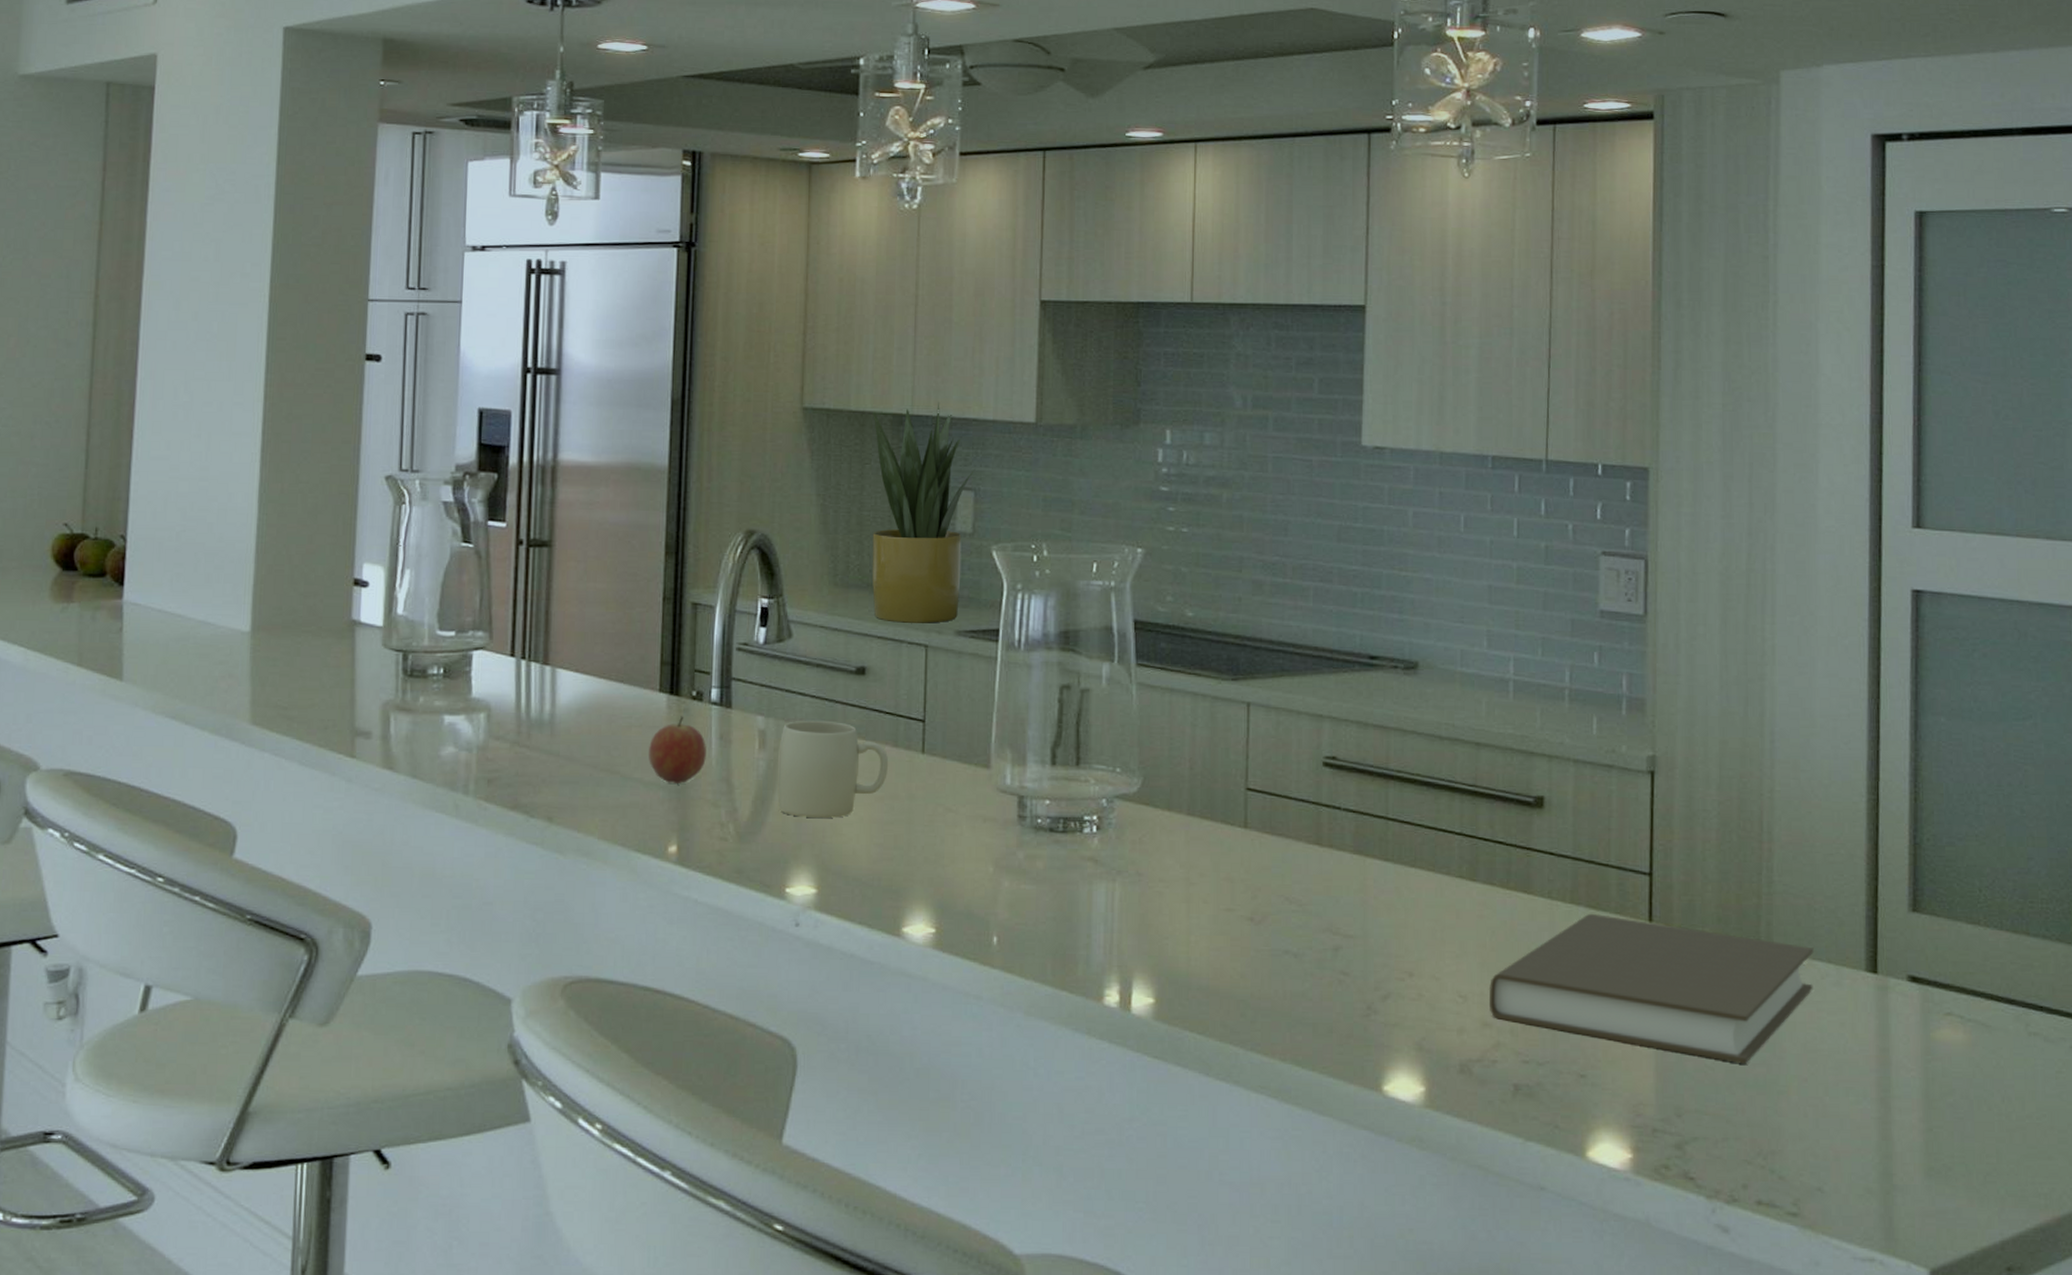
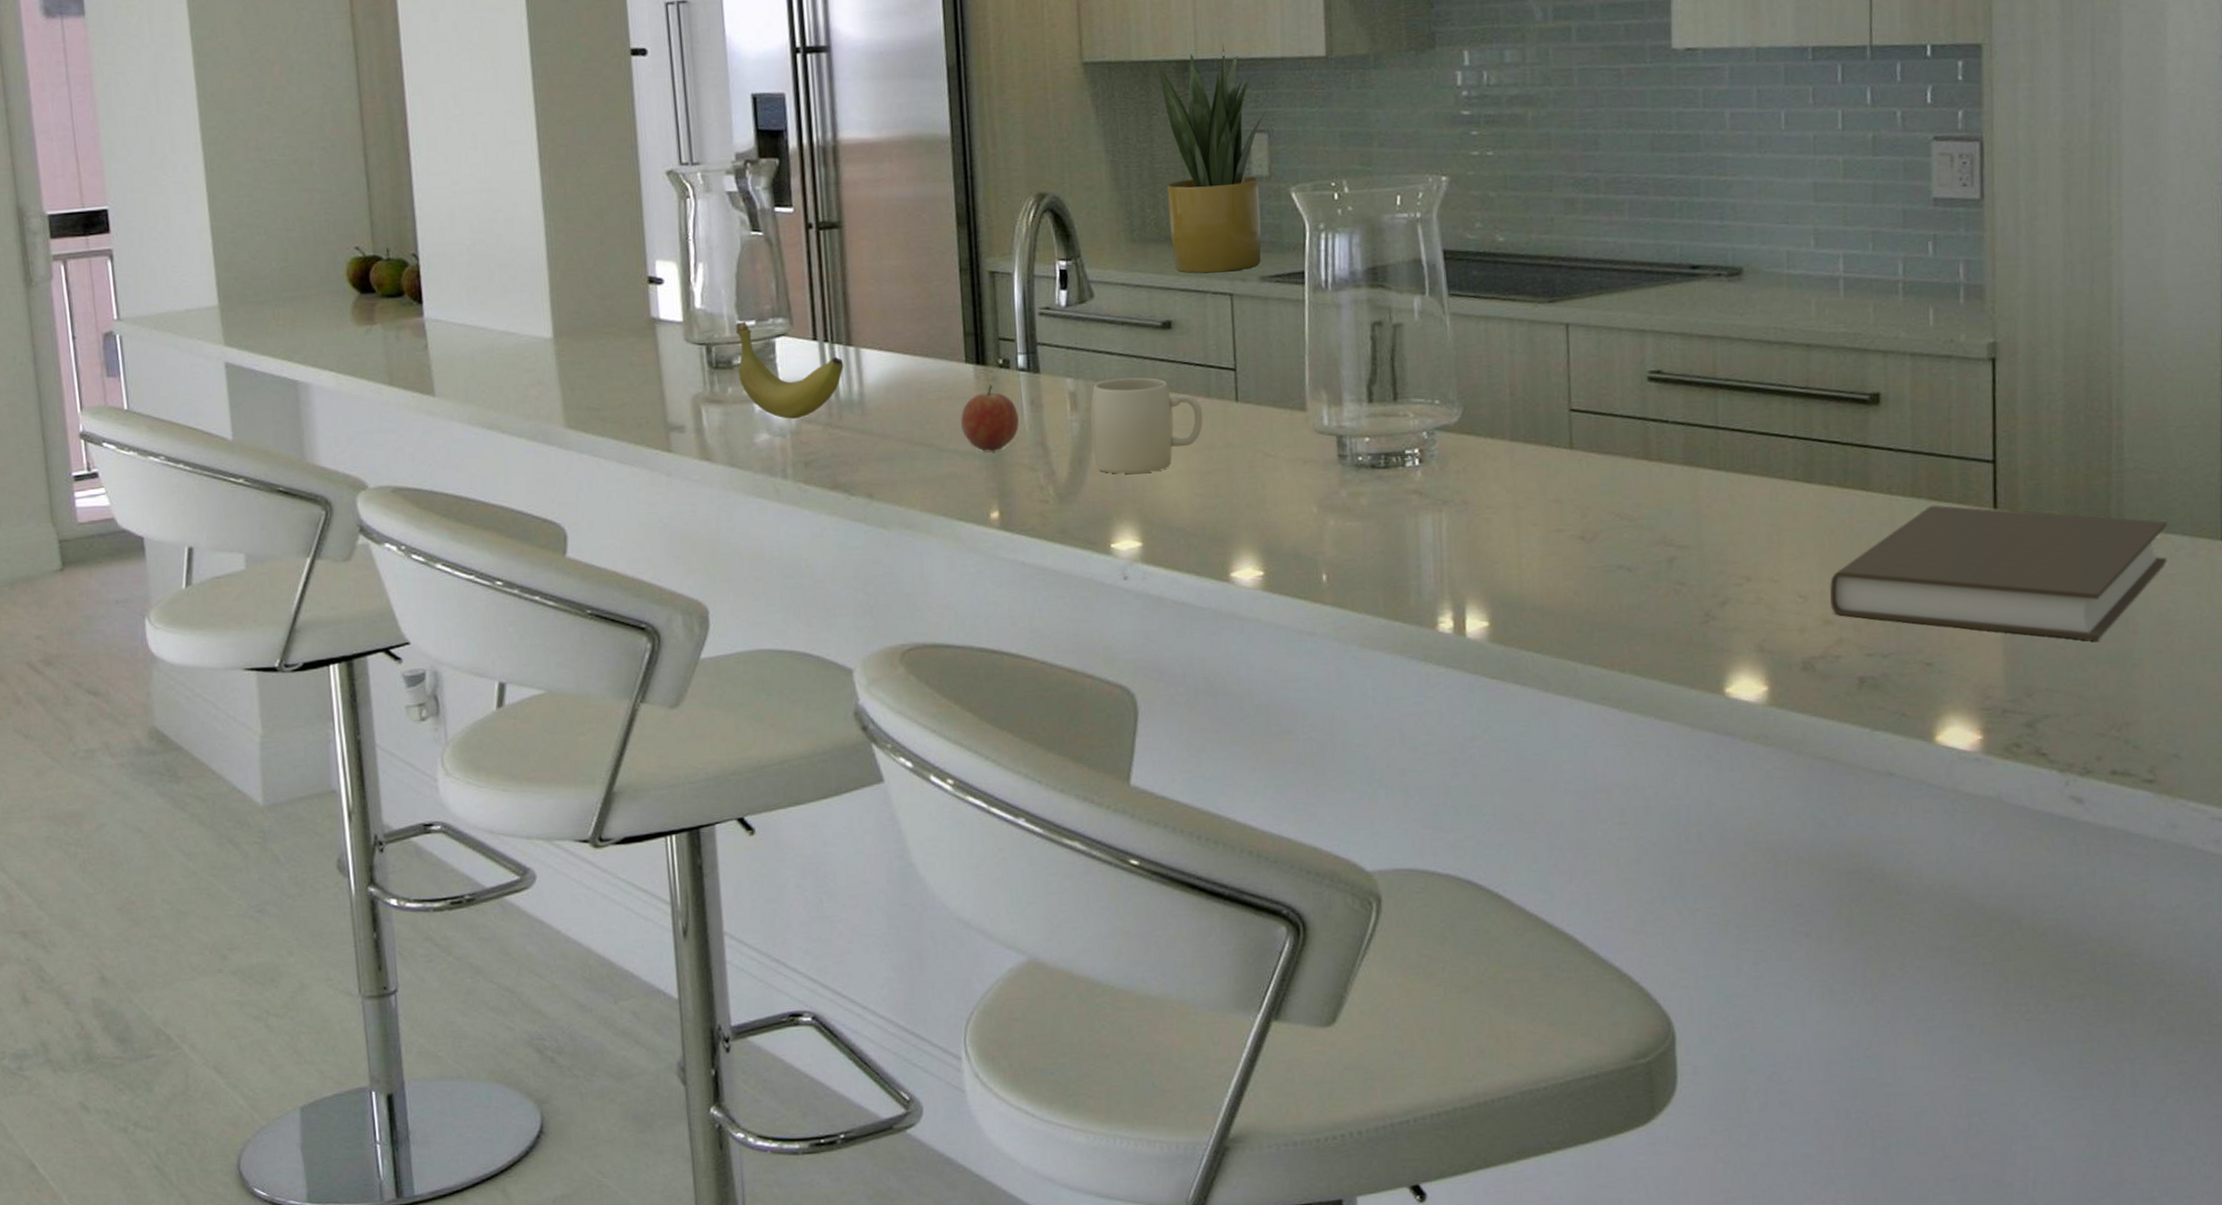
banana: none [432,631,539,734] -> present [736,321,844,419]

